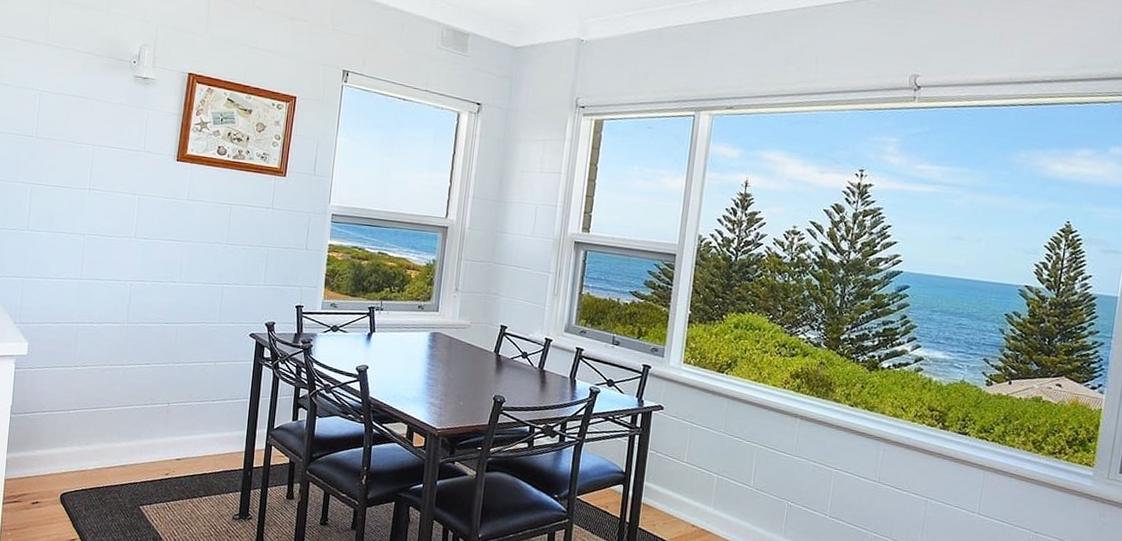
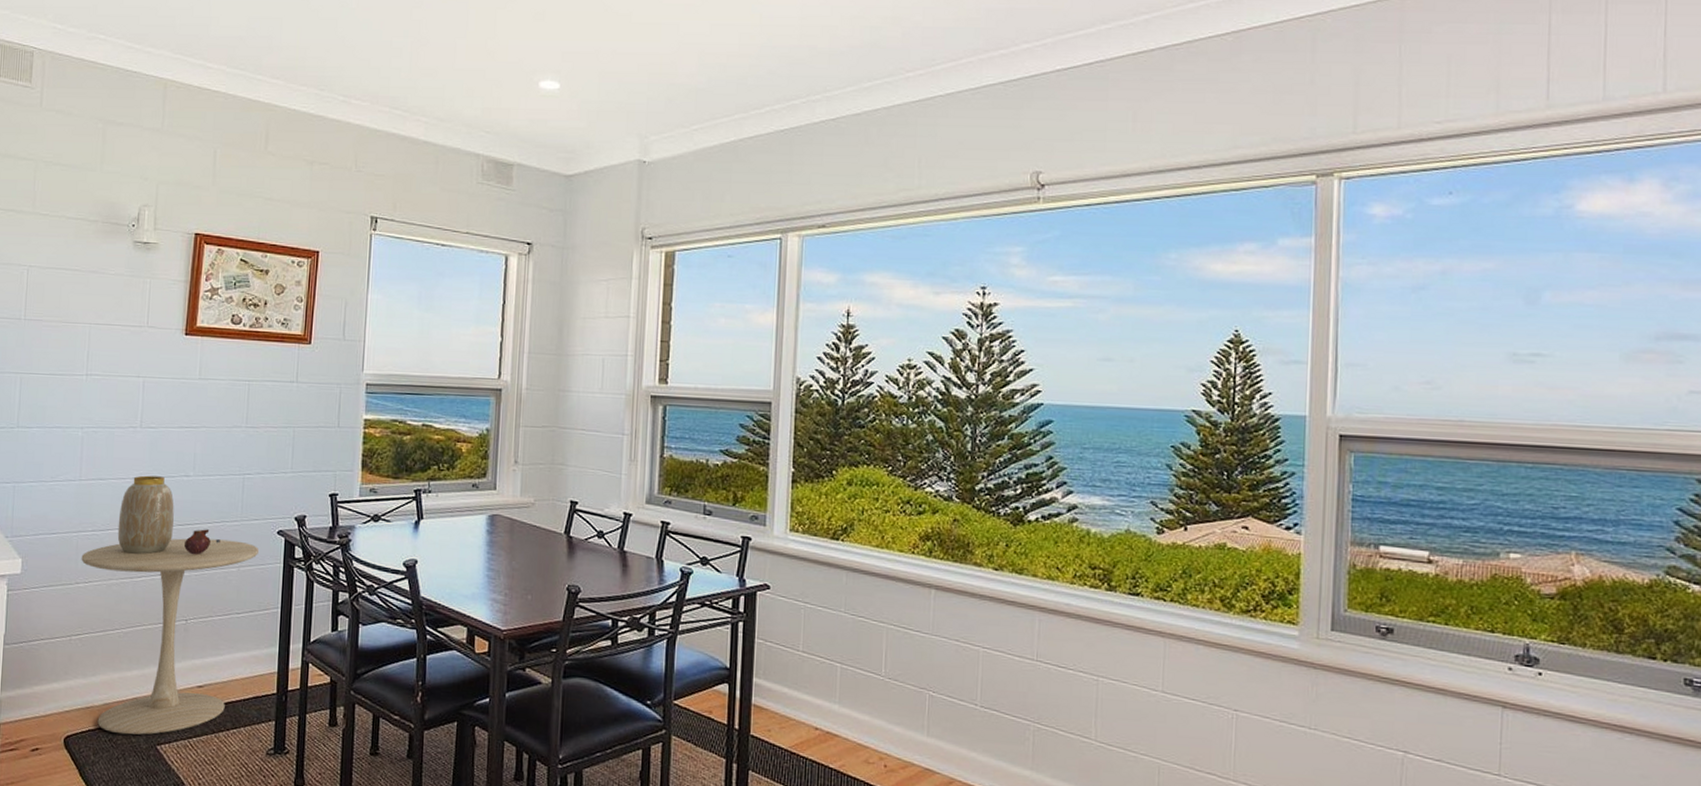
side table: none [79,334,233,497] -> present [81,538,259,735]
vase: none [111,278,162,346] -> present [117,475,174,554]
seashell: none [169,328,201,350] -> present [184,529,221,555]

